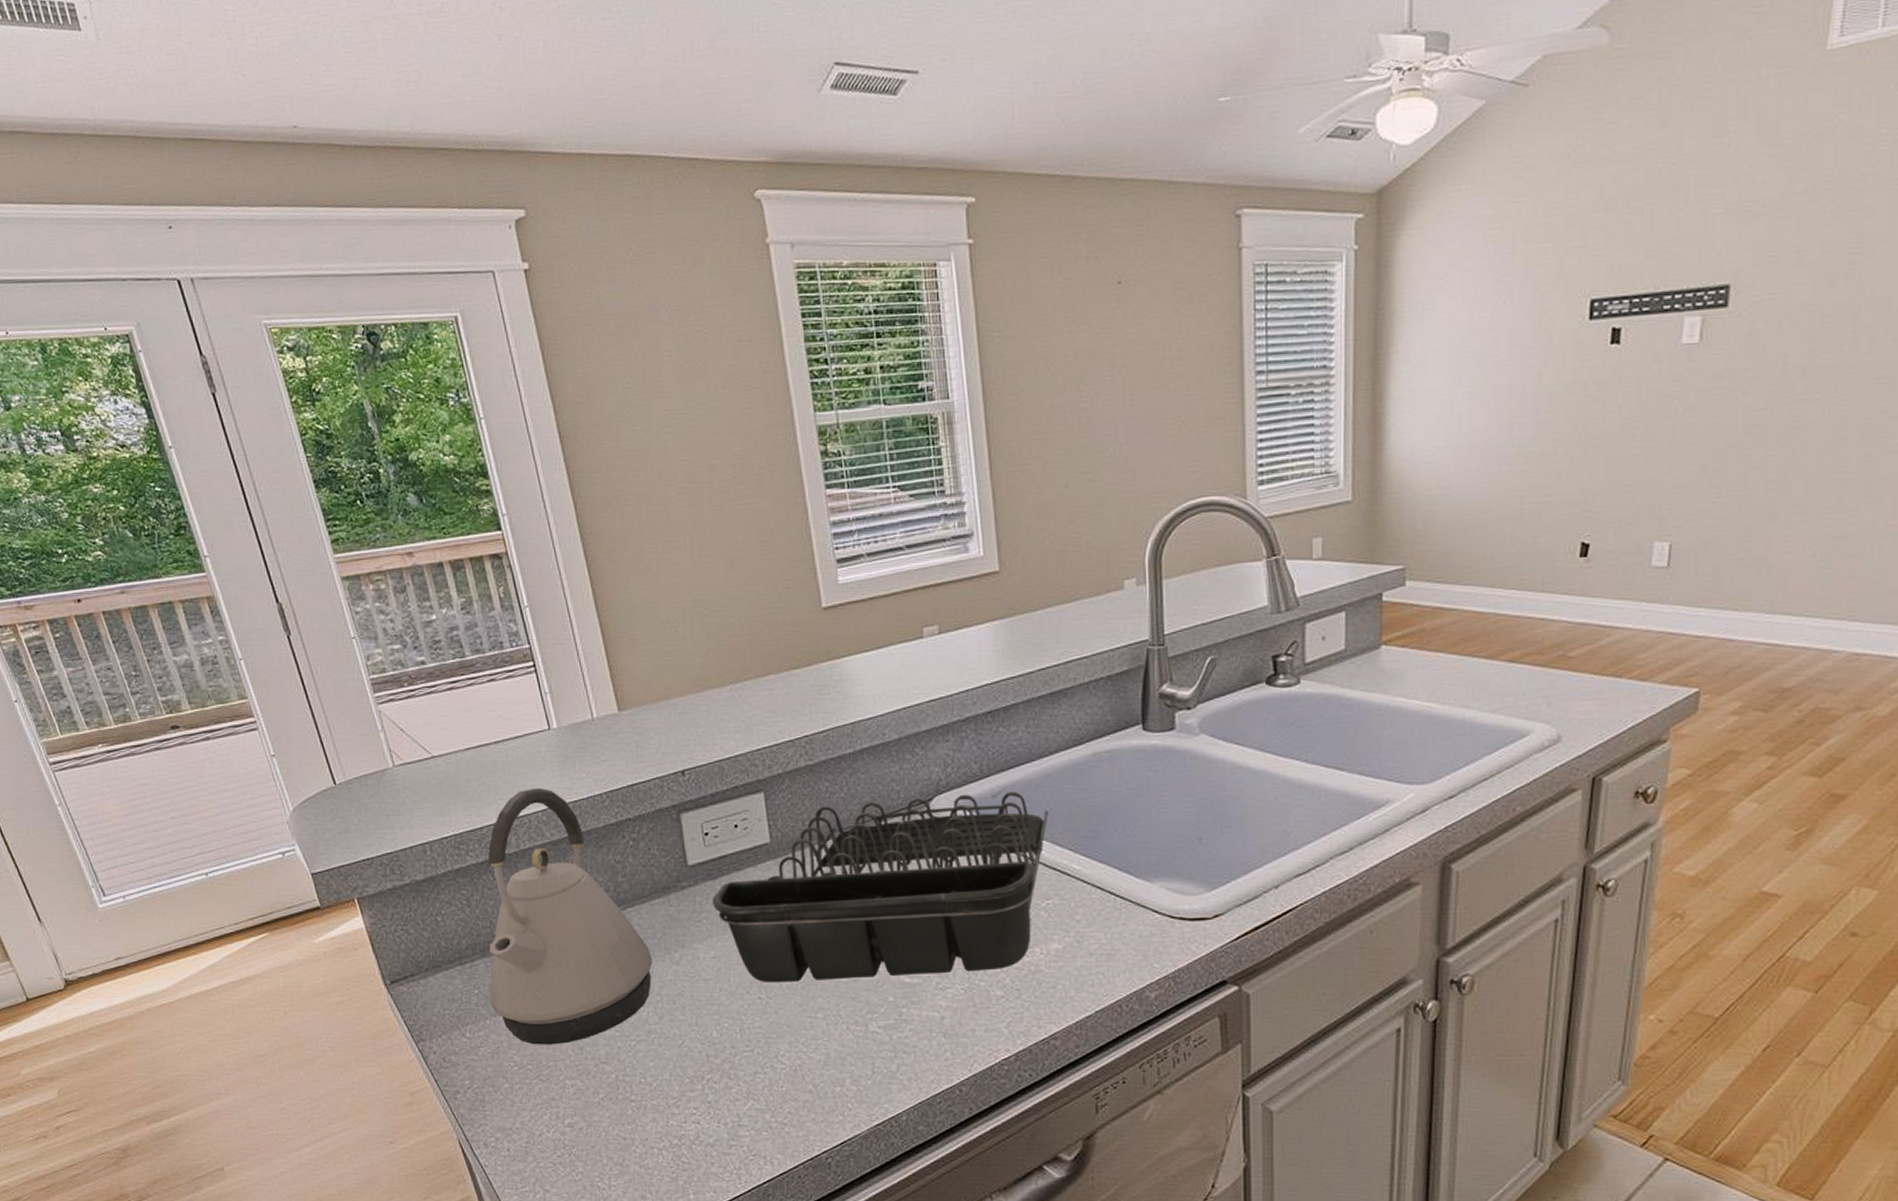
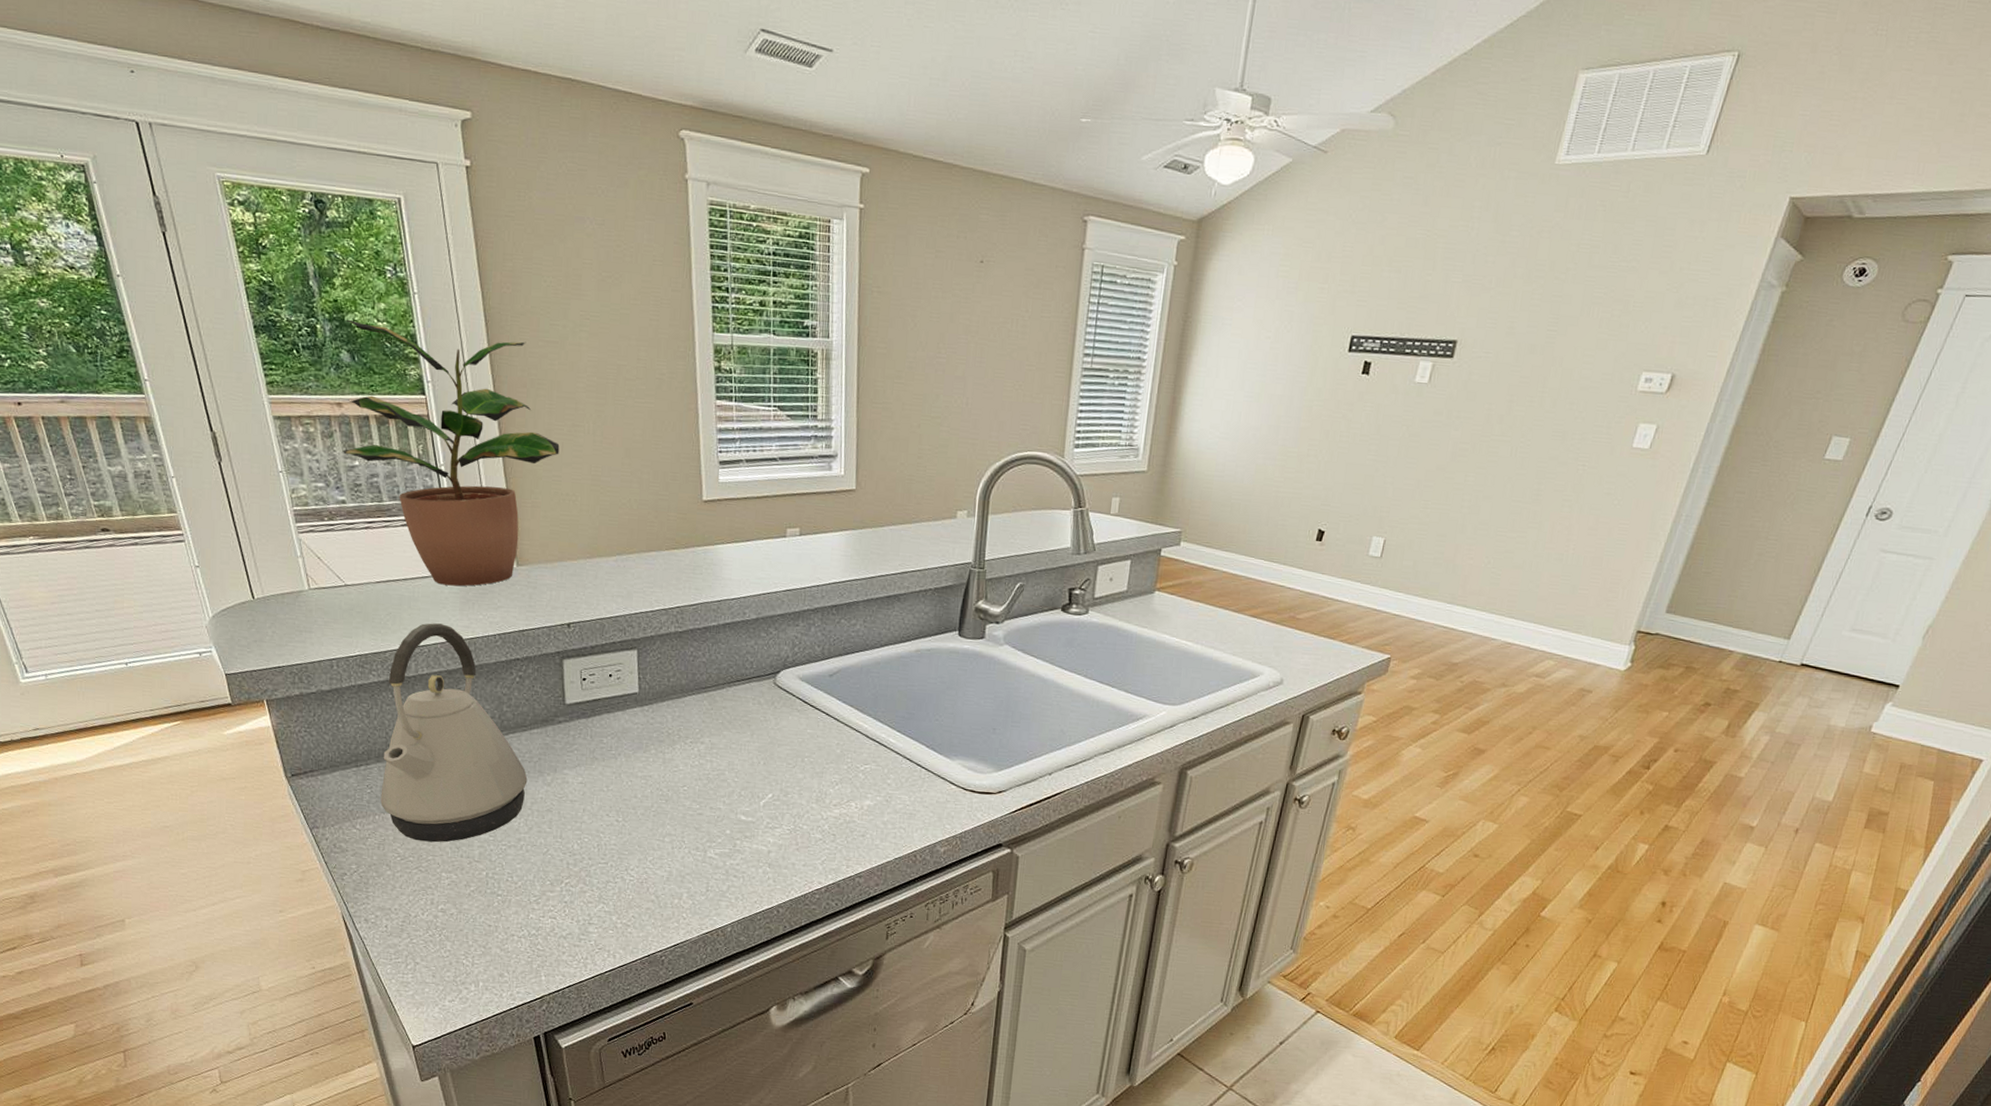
potted plant: none [410,454,655,743] -> present [343,320,560,587]
dish rack: present [712,791,1048,983] -> none [583,667,874,817]

